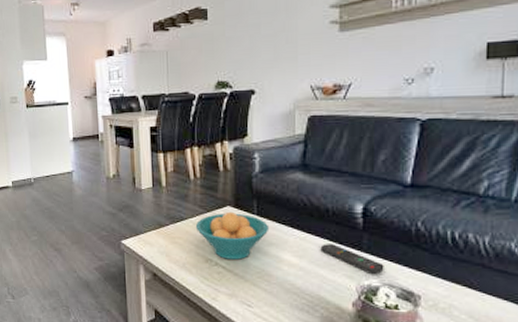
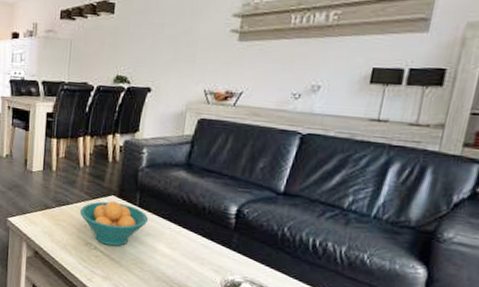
remote control: present [320,244,384,274] -> none [193,239,249,271]

